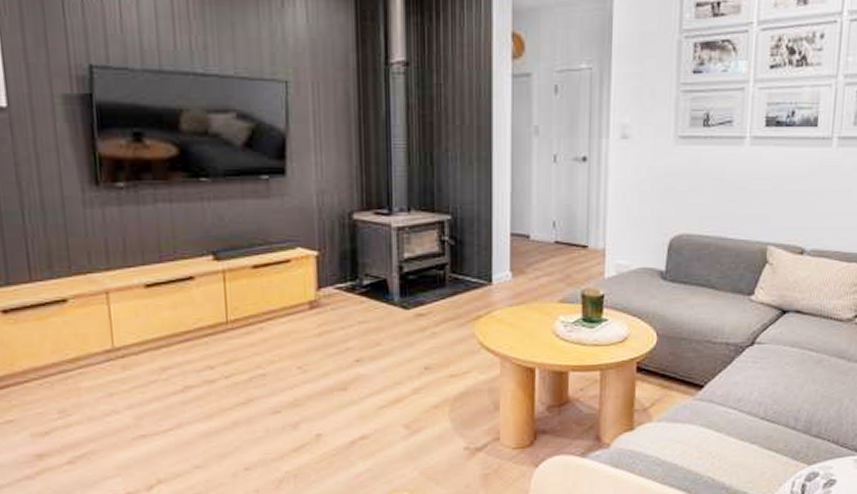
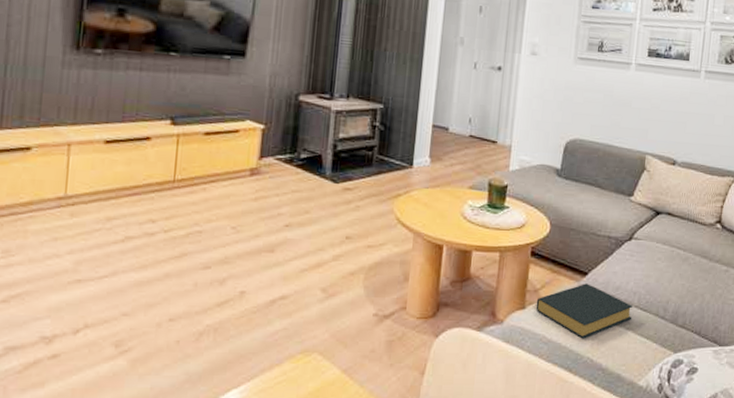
hardback book: none [646,397,759,458] -> present [536,283,634,339]

